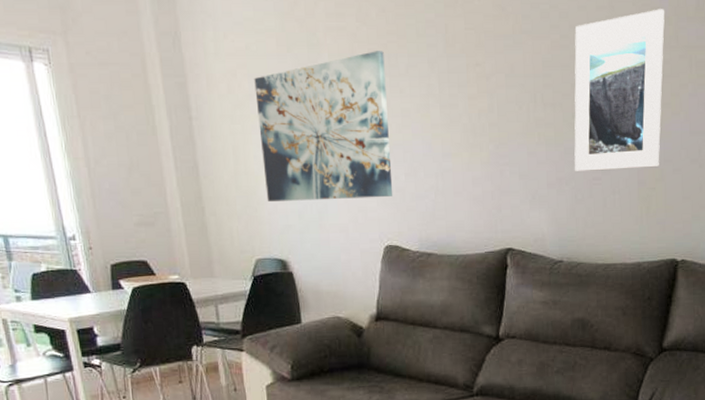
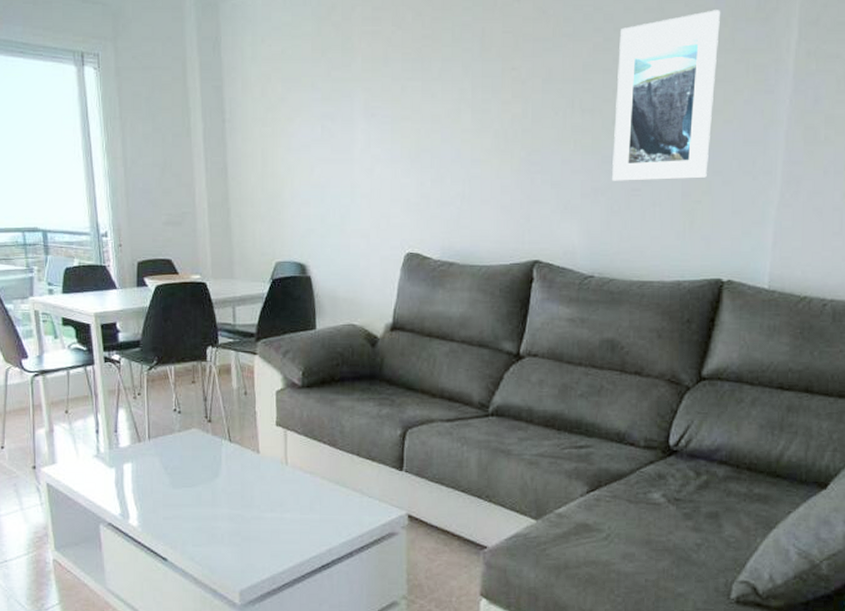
wall art: present [254,50,393,201] -> none [287,54,418,205]

